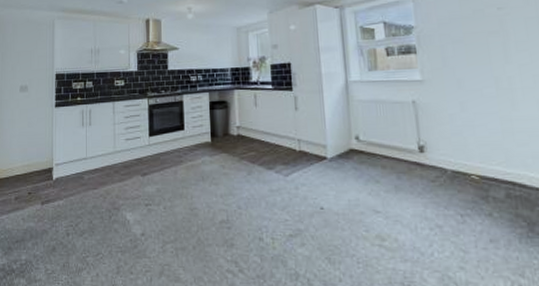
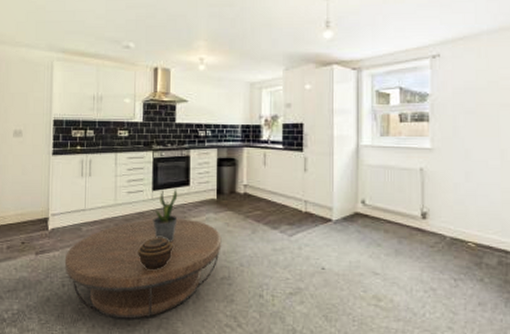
coffee table: none [68,163,219,268] -> present [64,218,222,320]
decorative container: none [137,182,172,215] -> present [138,237,173,269]
potted plant: none [150,133,174,187] -> present [153,189,178,243]

